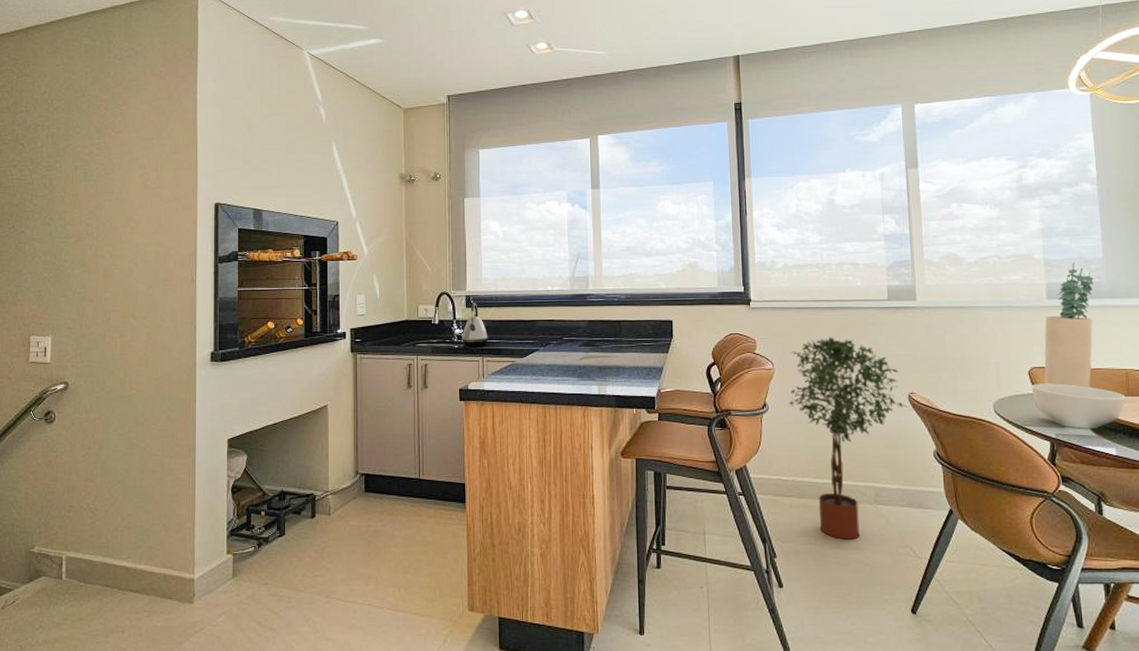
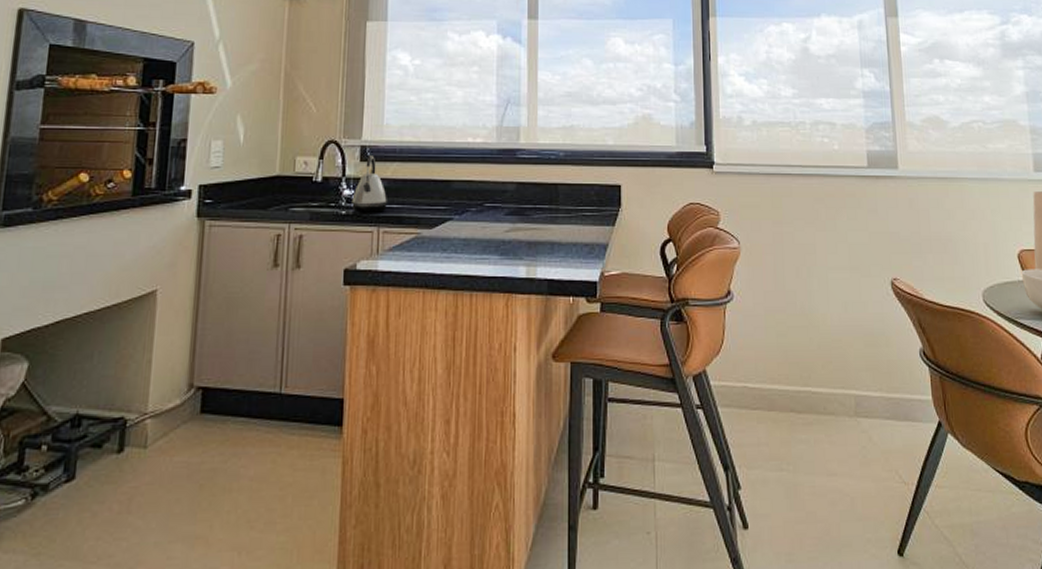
potted tree: present [789,336,908,540] -> none [756,209,891,463]

